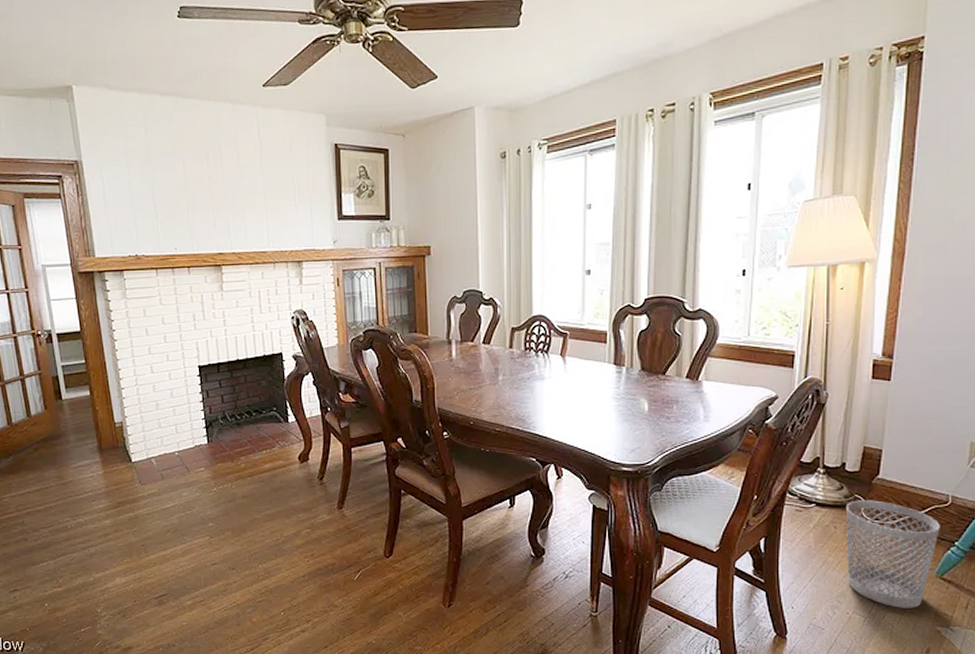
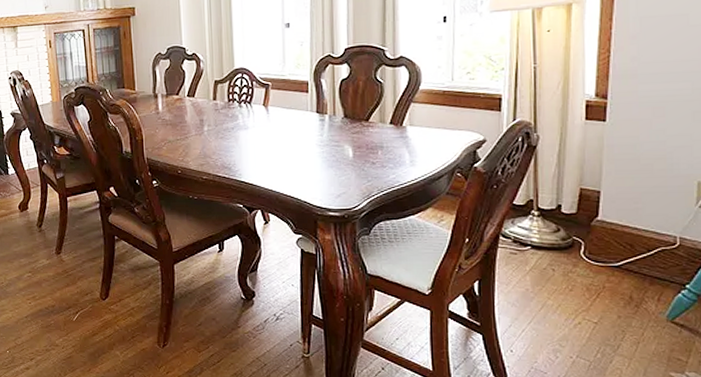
wastebasket: present [845,500,940,608] -> none [563,242,668,353]

